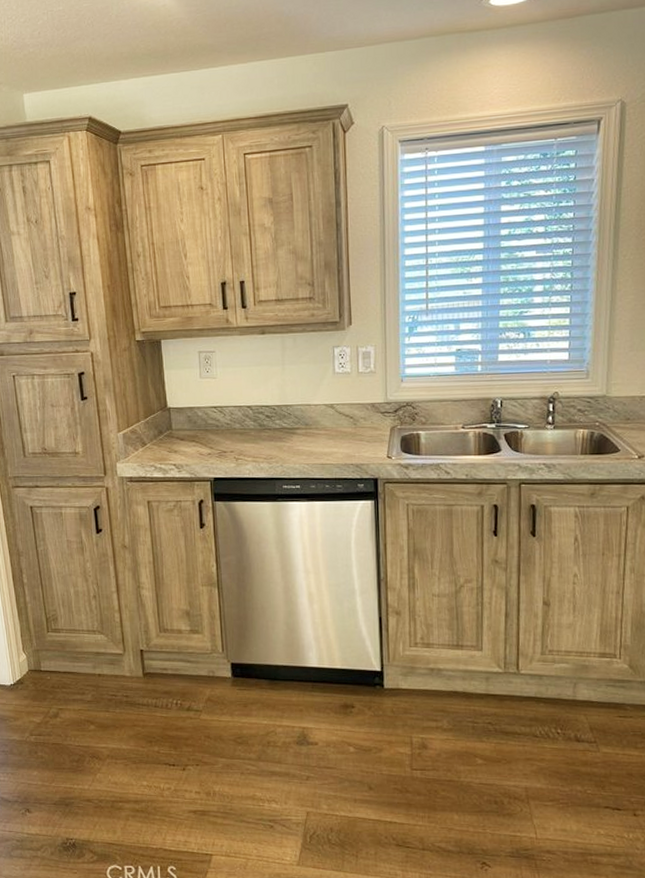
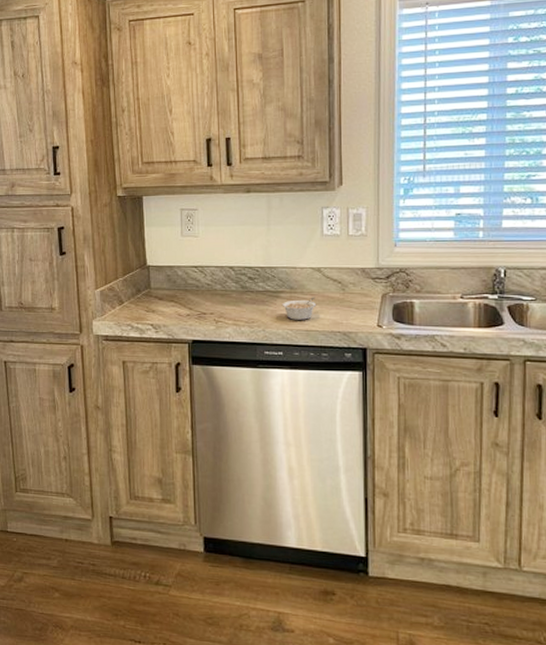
legume: none [298,432,331,455] -> present [282,297,317,320]

